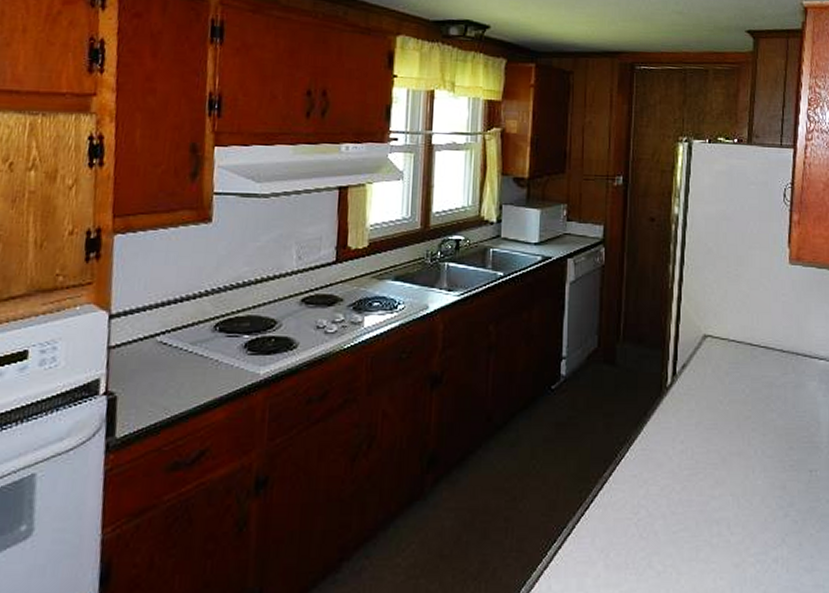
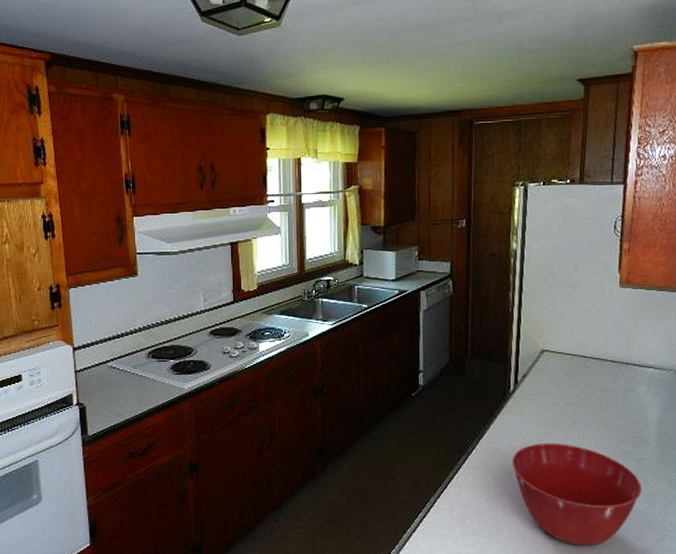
mixing bowl: none [668,450,813,582] -> present [512,443,642,546]

